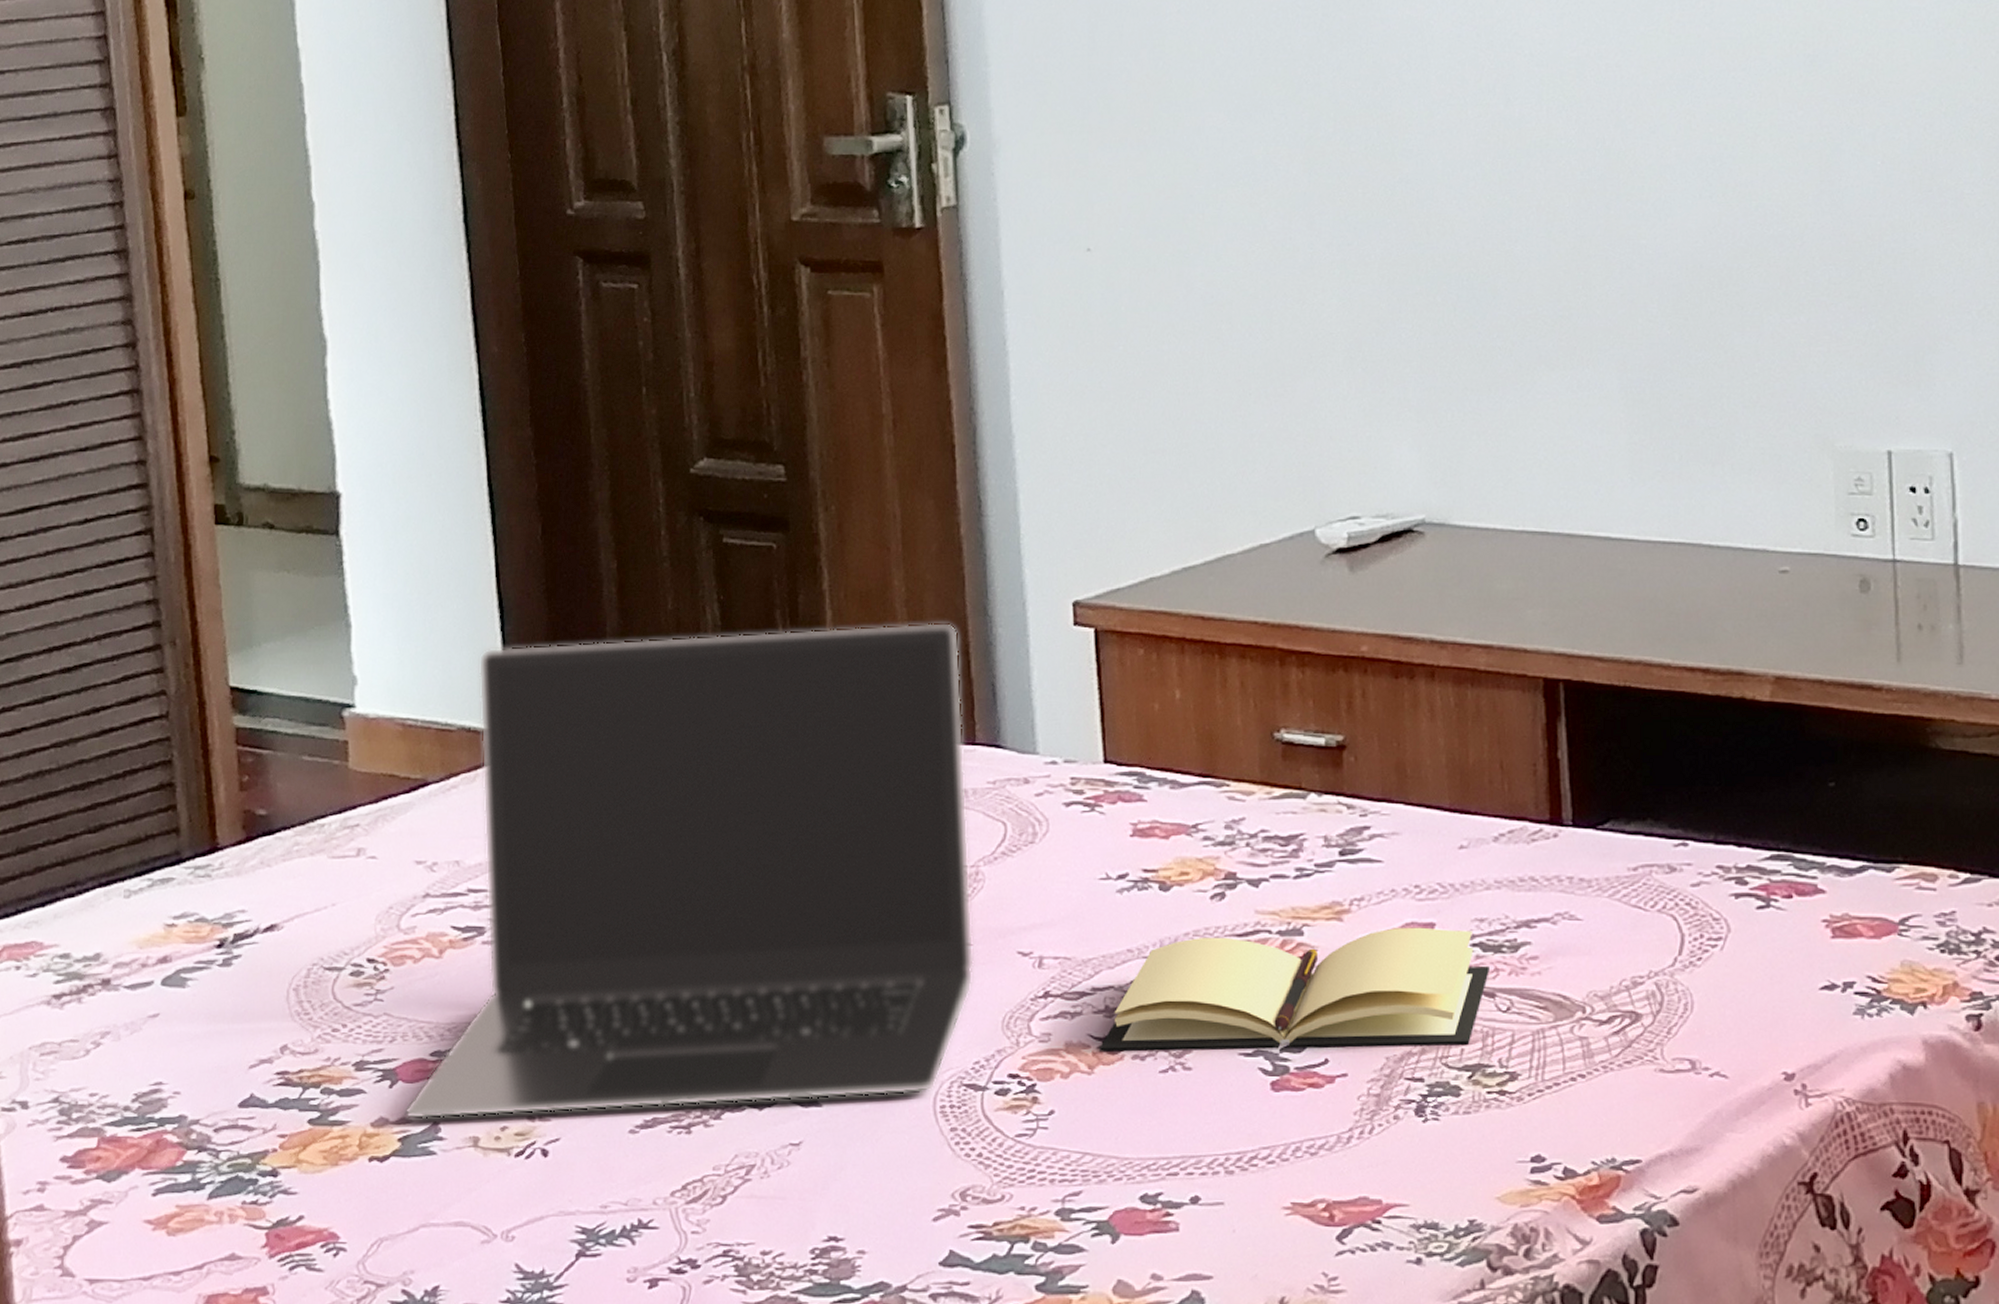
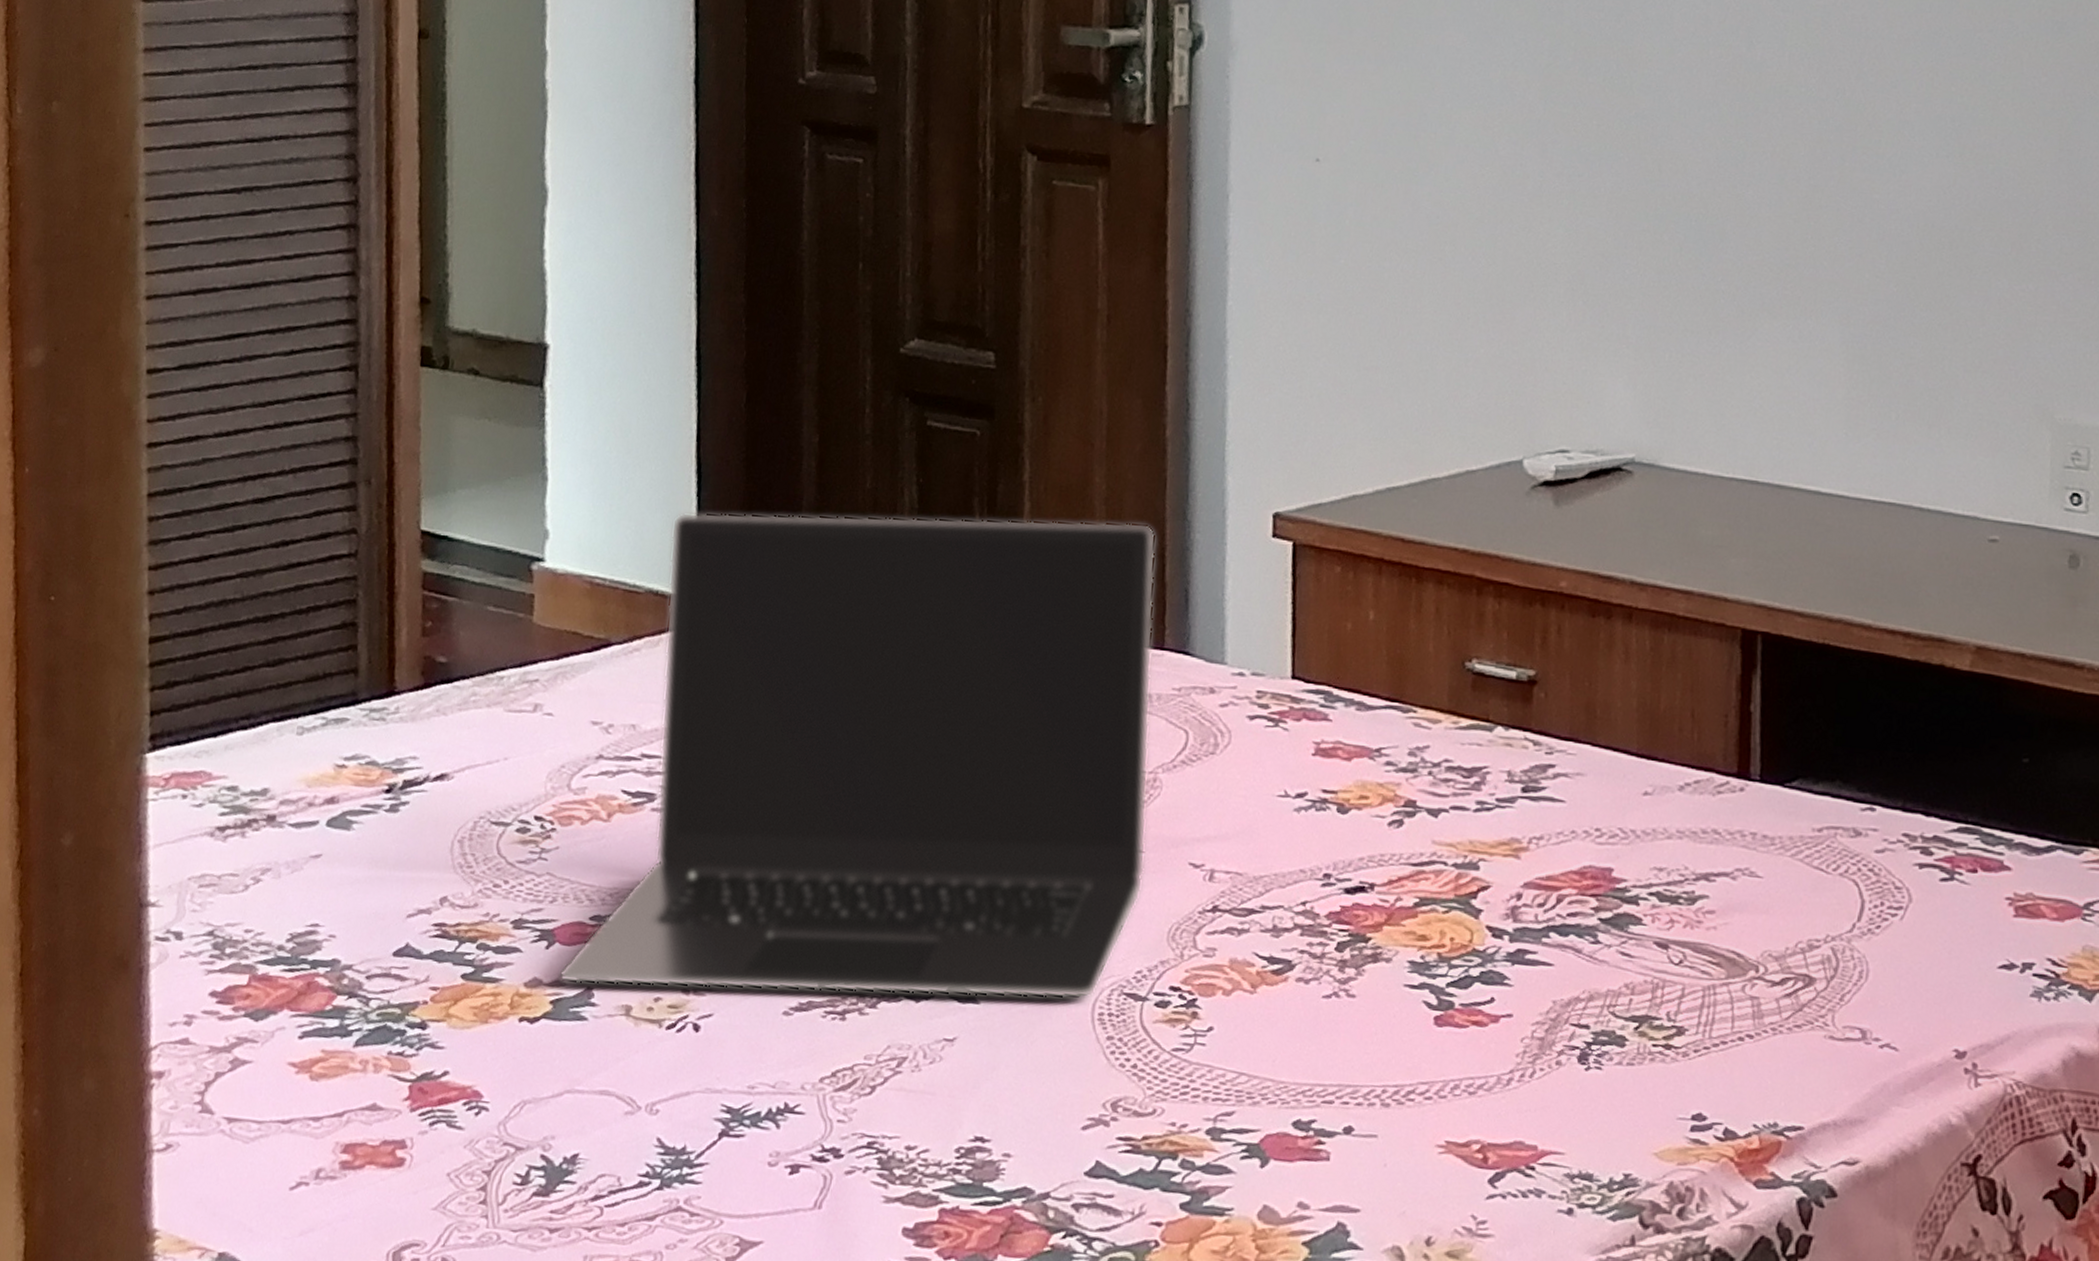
book: present [1100,927,1489,1052] -> none [1264,863,1665,995]

